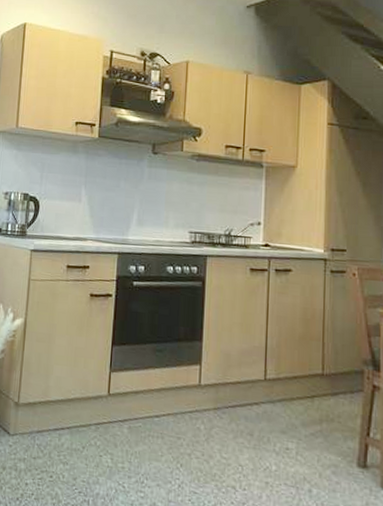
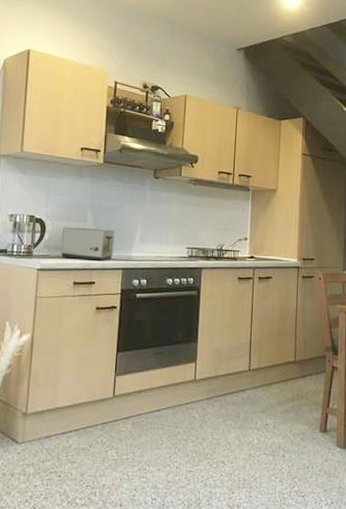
toaster: none [54,206,110,244] -> present [60,227,115,261]

